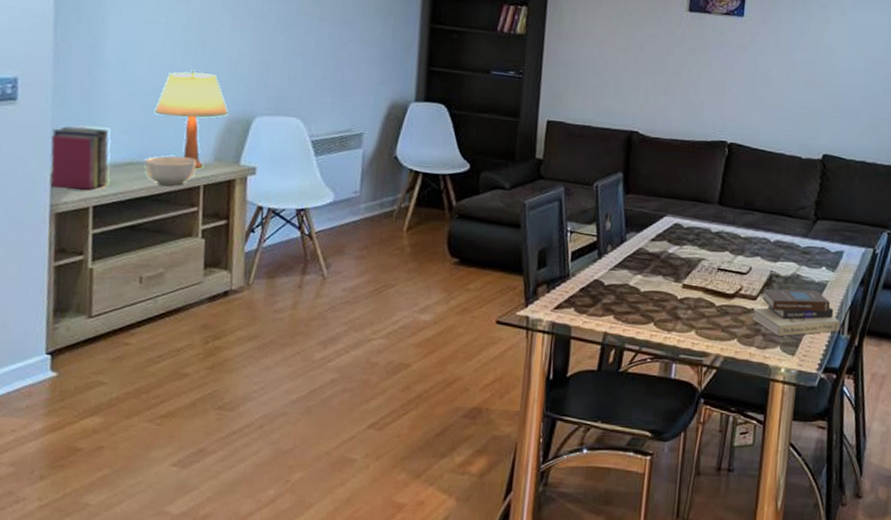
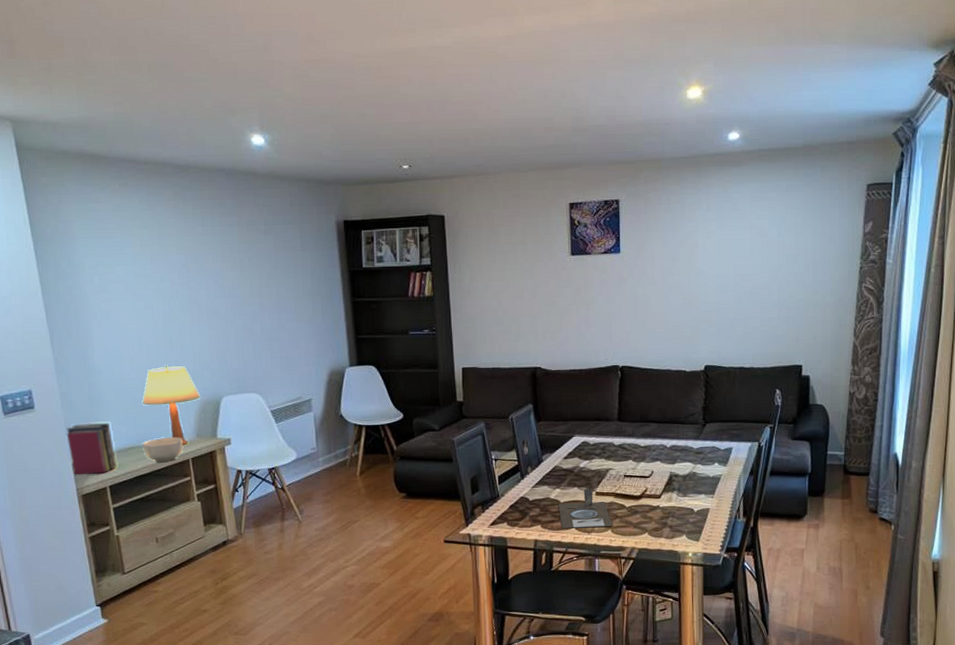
place setting: none [636,278,699,327] -> present [558,488,613,529]
books: present [752,288,840,337] -> none [658,483,736,527]

